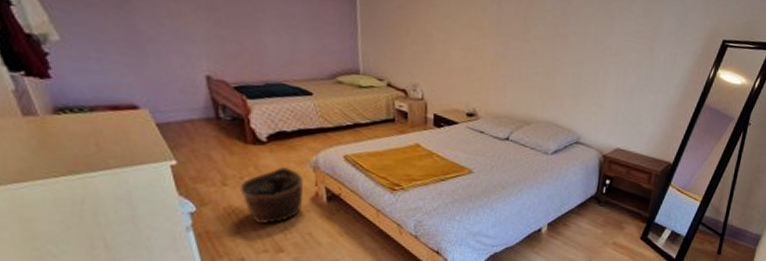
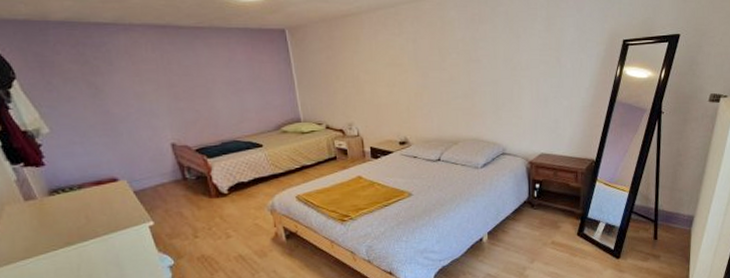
basket: present [240,166,304,225] -> none [209,213,265,269]

